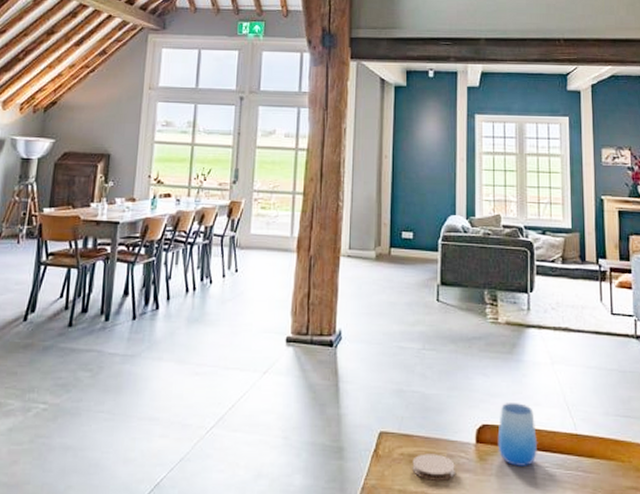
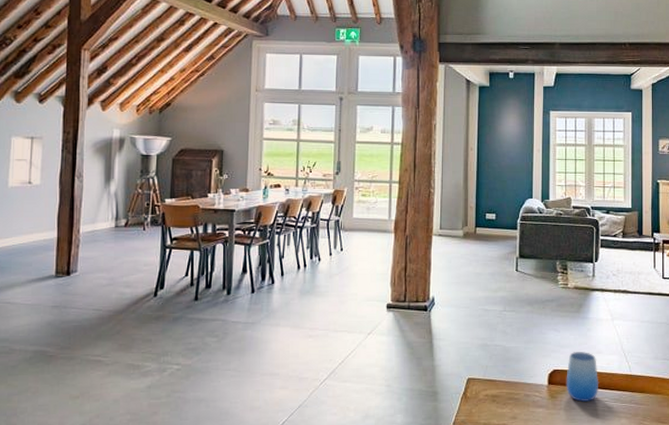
coaster: present [412,454,455,481] -> none [495,394,531,415]

